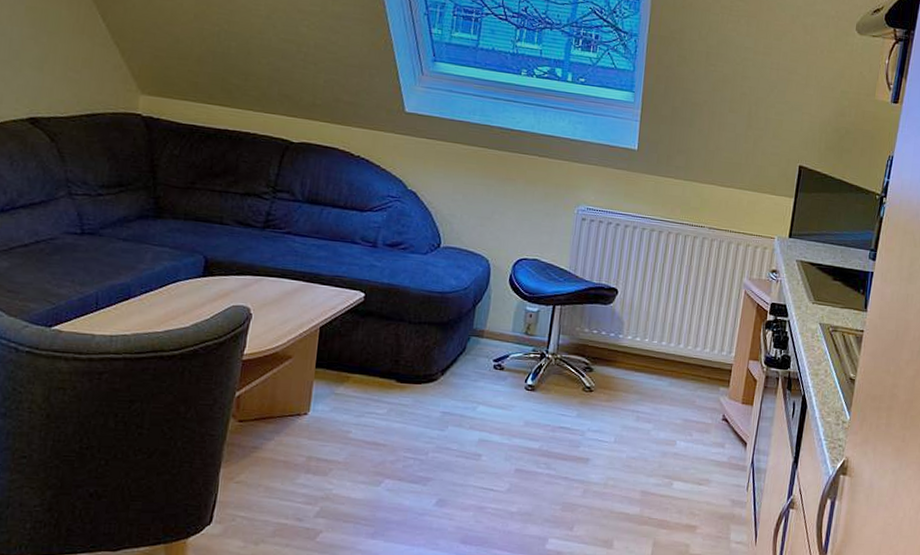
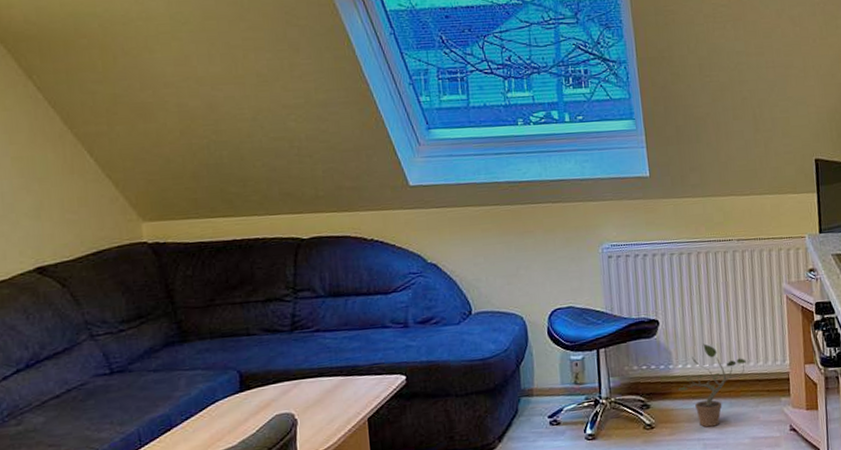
potted plant: none [623,320,695,402] -> present [678,343,747,427]

